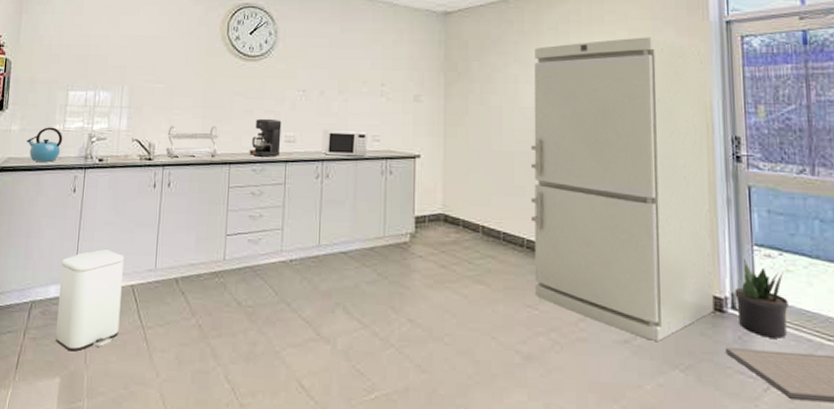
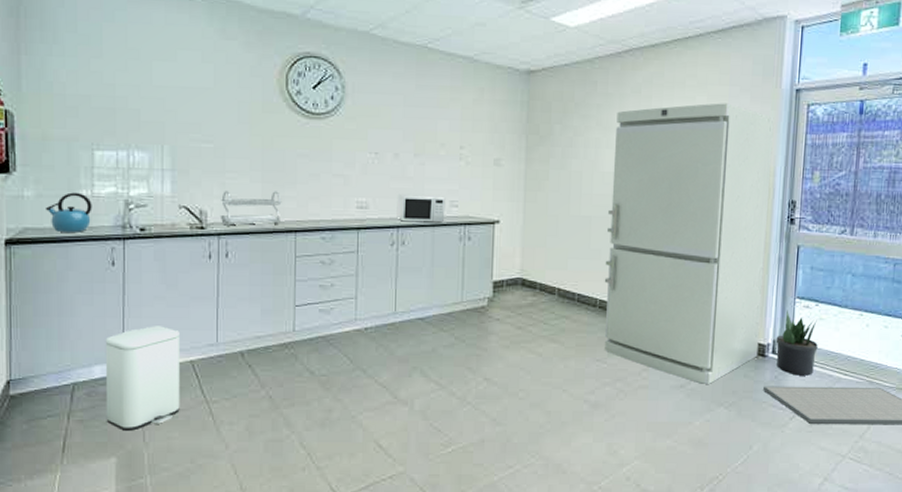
coffee maker: present [249,118,282,157] -> none [317,182,352,224]

